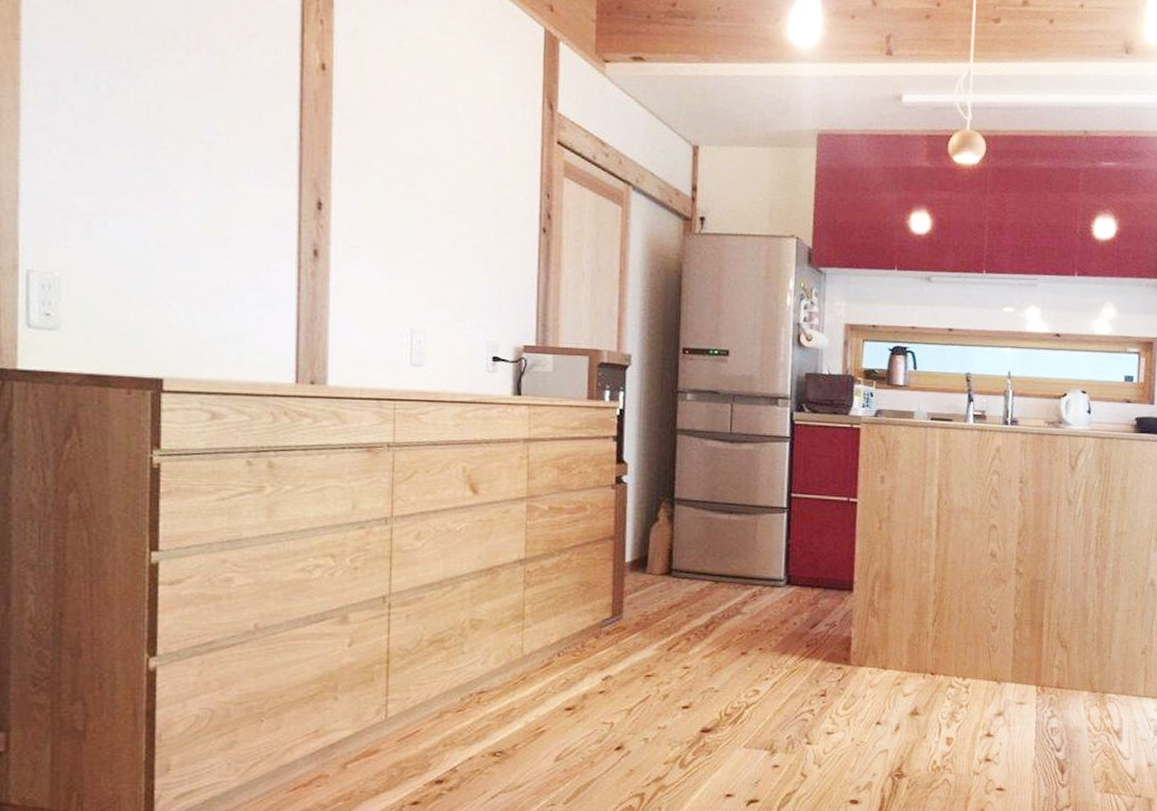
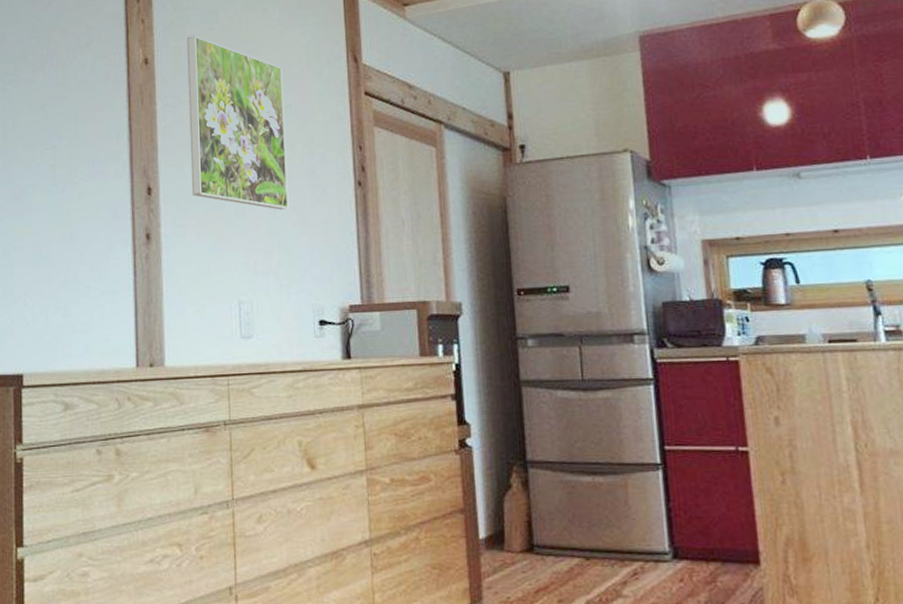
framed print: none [367,49,475,245] -> present [187,36,289,210]

